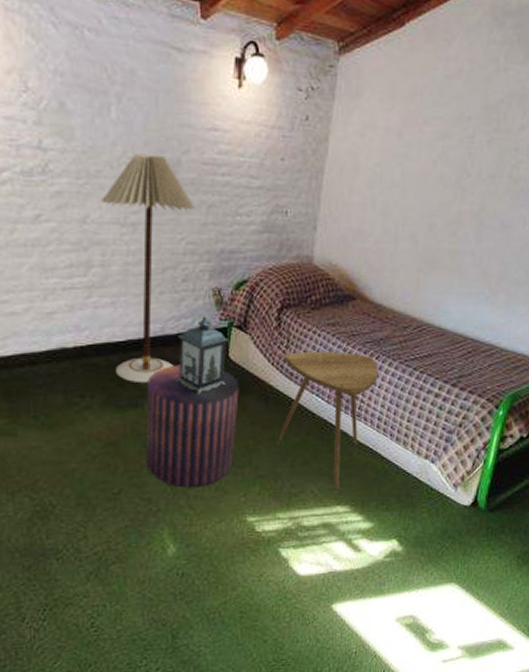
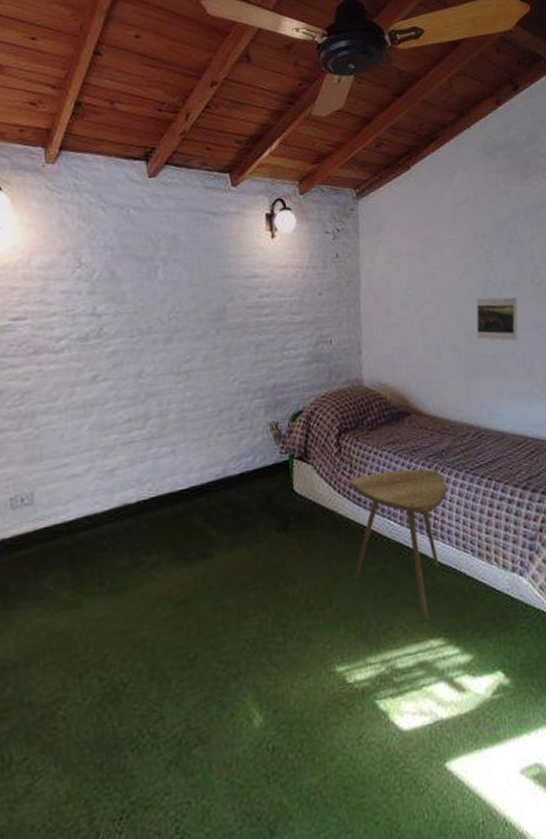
floor lamp: present [102,154,194,384] -> none [155,306,244,531]
stool: present [146,365,239,488] -> none [214,505,313,642]
lantern: present [176,316,229,394] -> none [240,451,294,534]
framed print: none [438,188,489,239] -> present [476,297,518,342]

